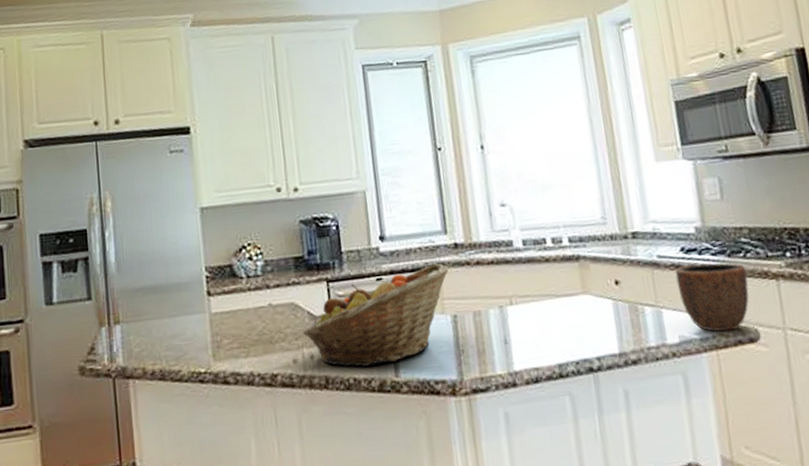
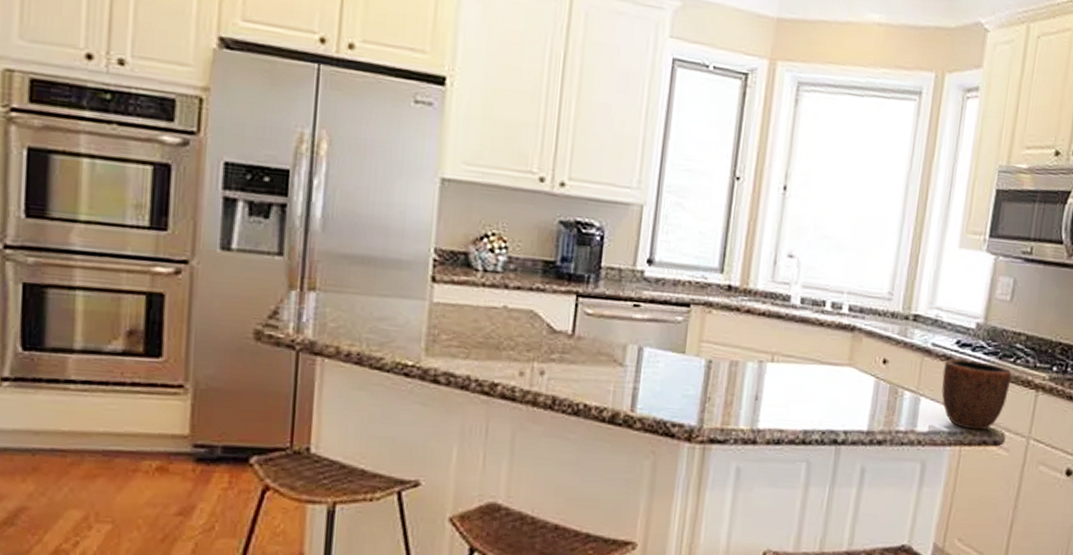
fruit basket: present [302,263,450,367] -> none [536,301,717,396]

